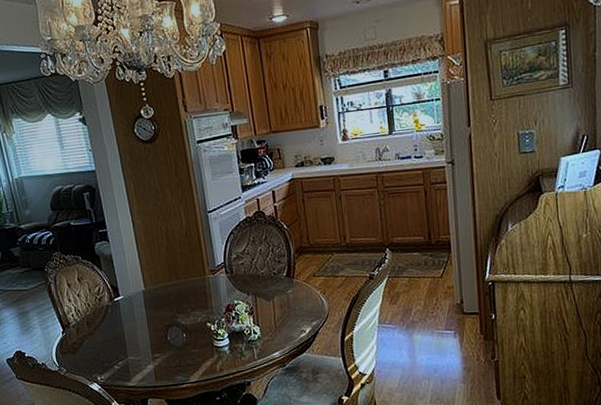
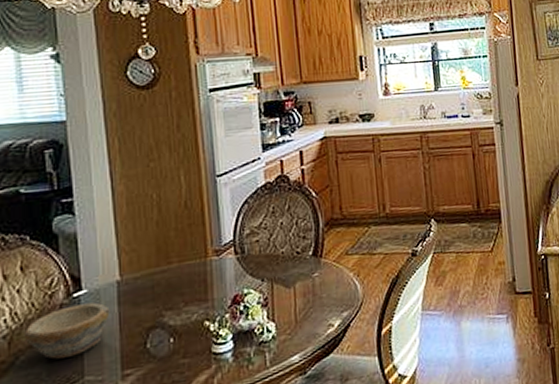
bowl: none [85,305,140,344] -> present [23,302,110,359]

